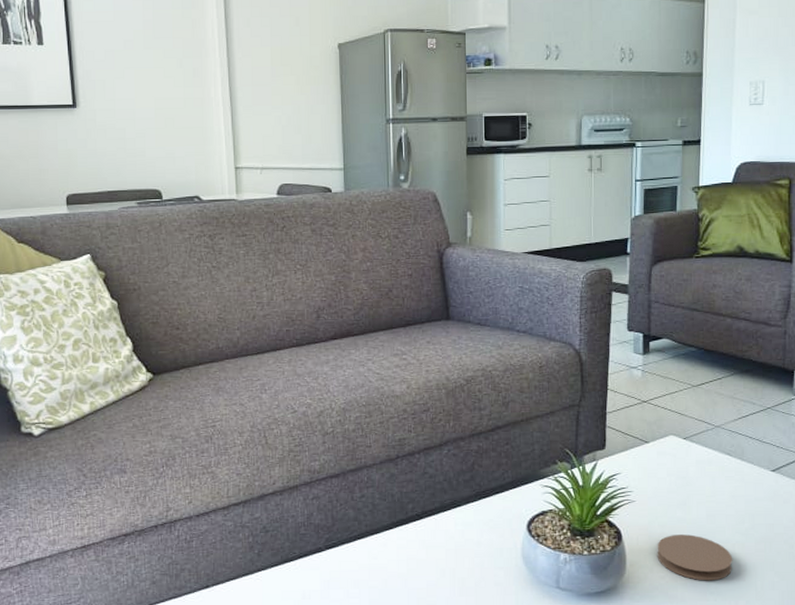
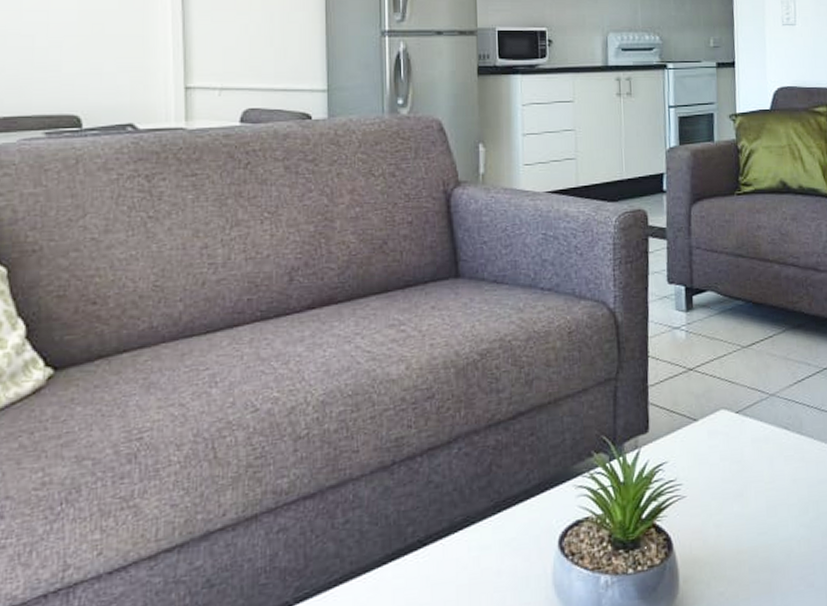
coaster: present [657,534,733,581] -> none [713,533,799,593]

